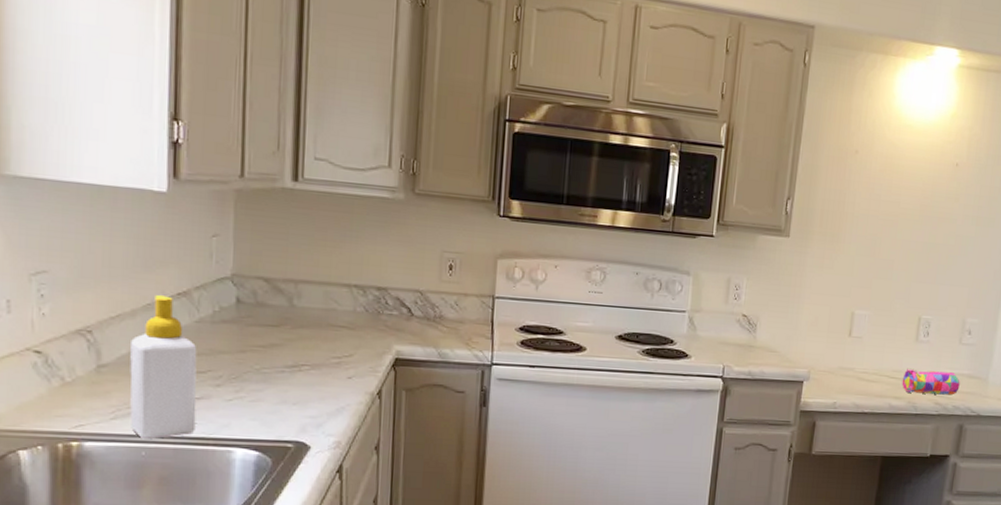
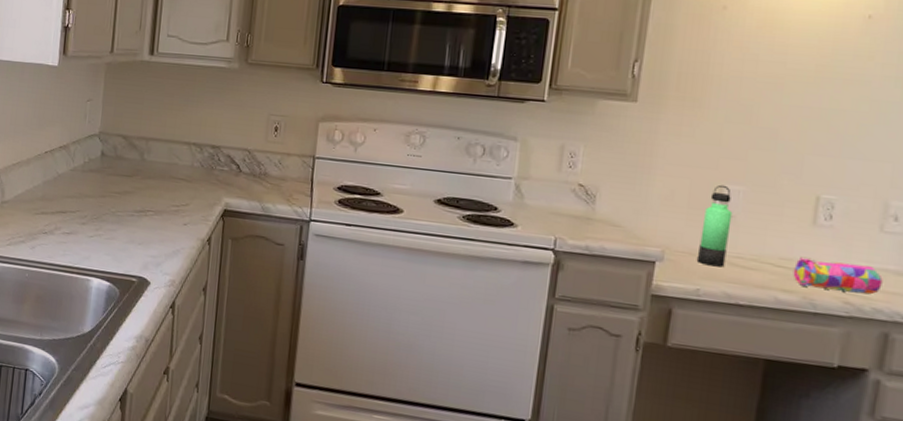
soap bottle: present [130,295,197,439] -> none [20,148,70,264]
thermos bottle: none [834,310,861,382] -> present [696,184,733,268]

